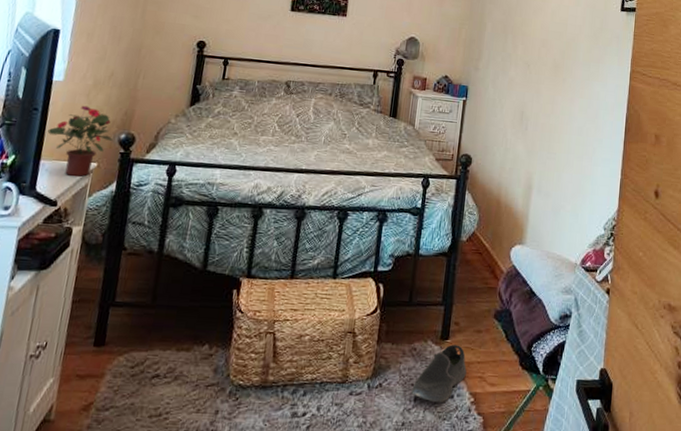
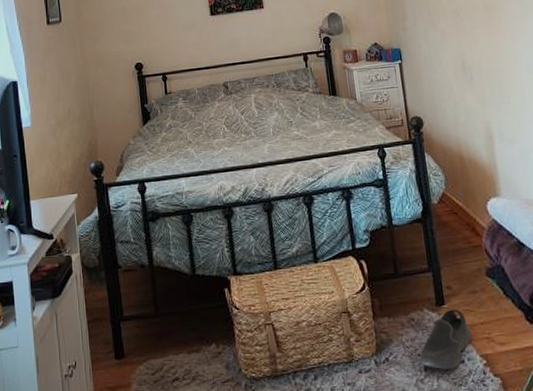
potted flower: present [47,105,113,177] -> none [29,144,85,210]

